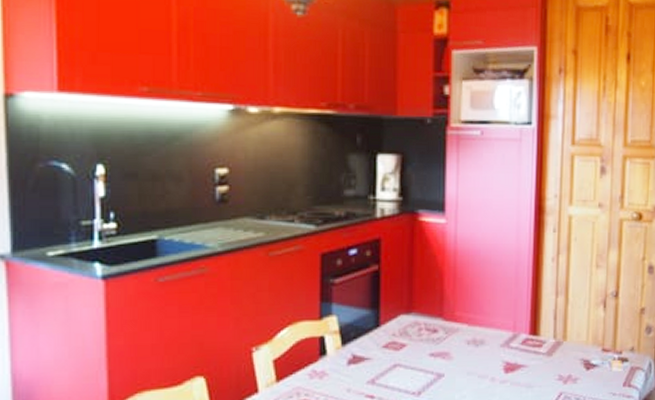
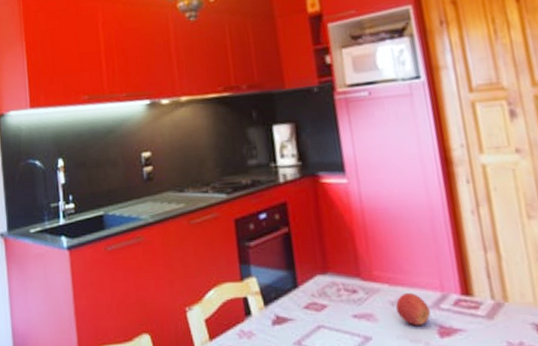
apple: none [470,333,501,362] -> present [395,293,431,325]

